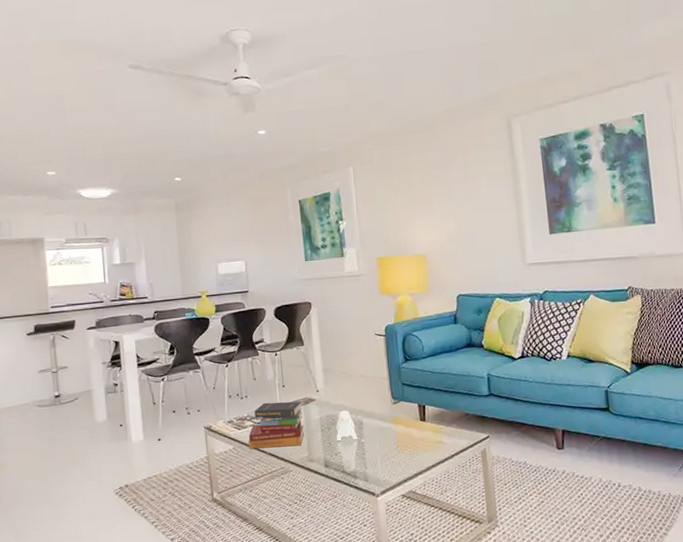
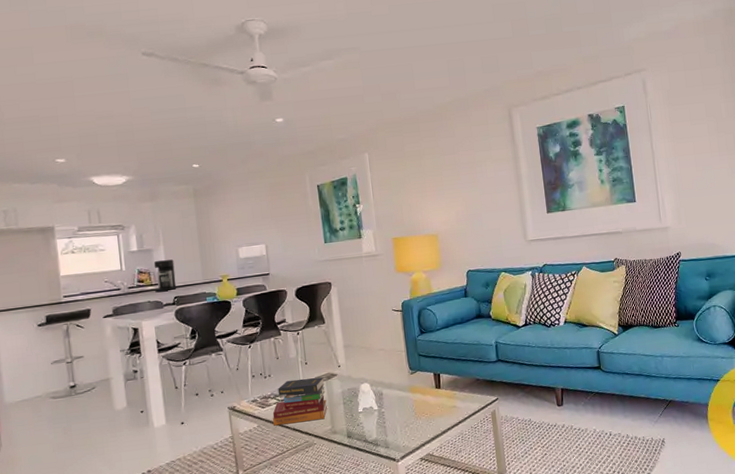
coffee maker: none [135,273,157,307] -> present [153,259,177,293]

